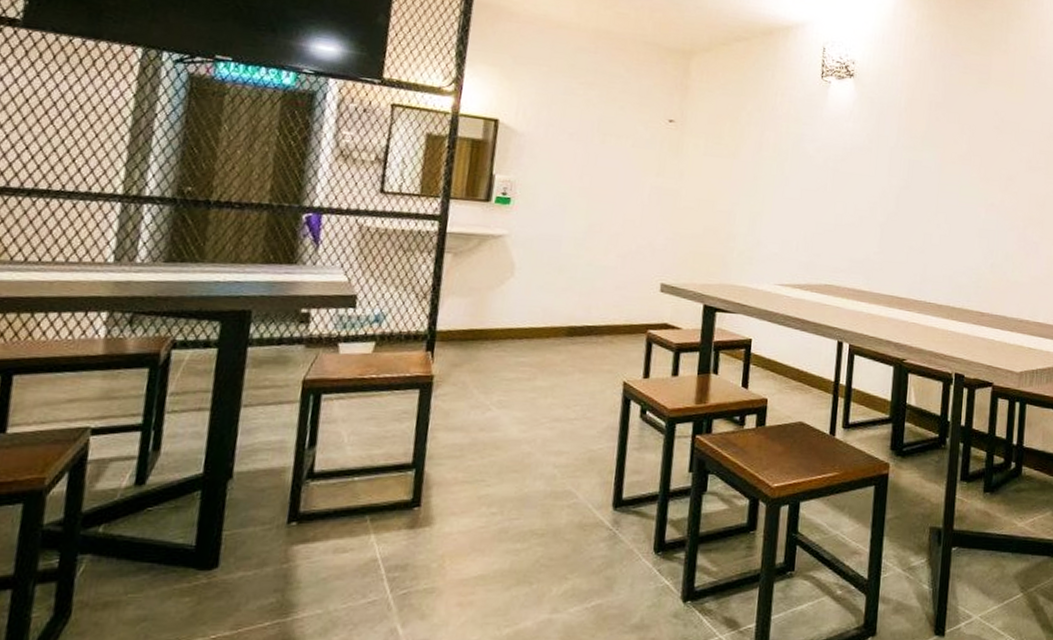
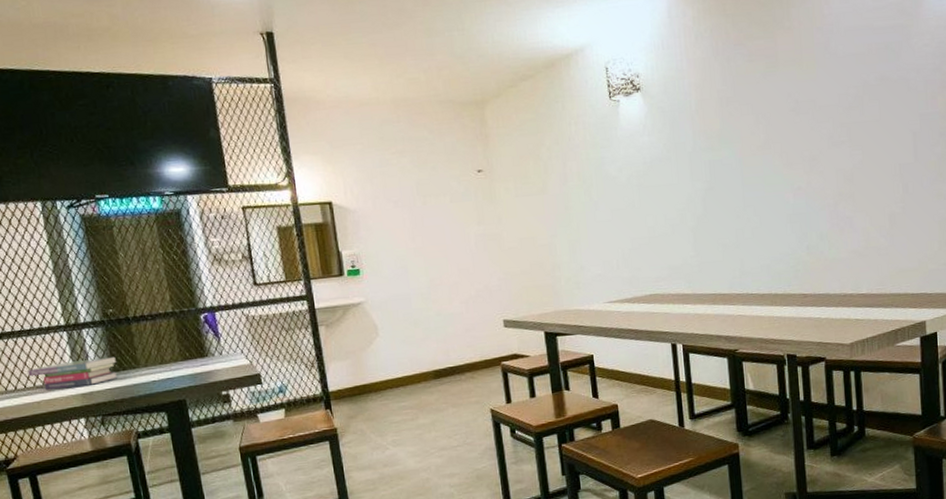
books: none [49,238,176,273] -> present [27,356,117,391]

